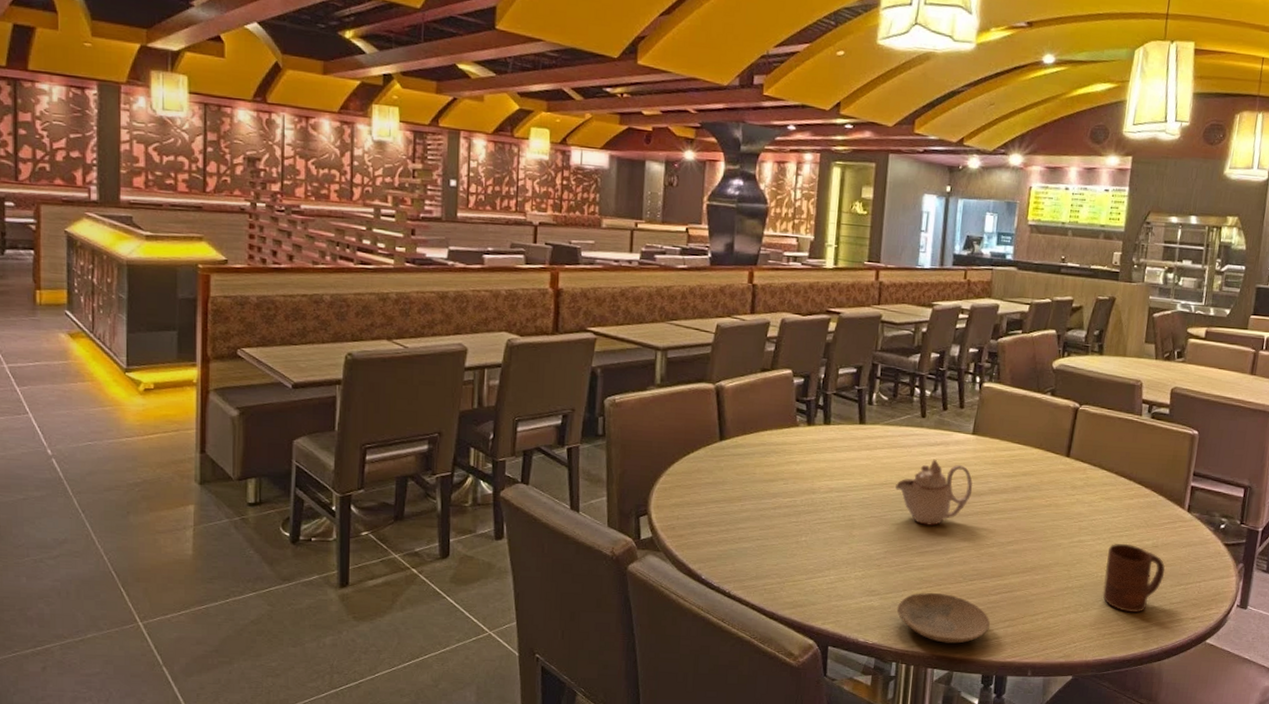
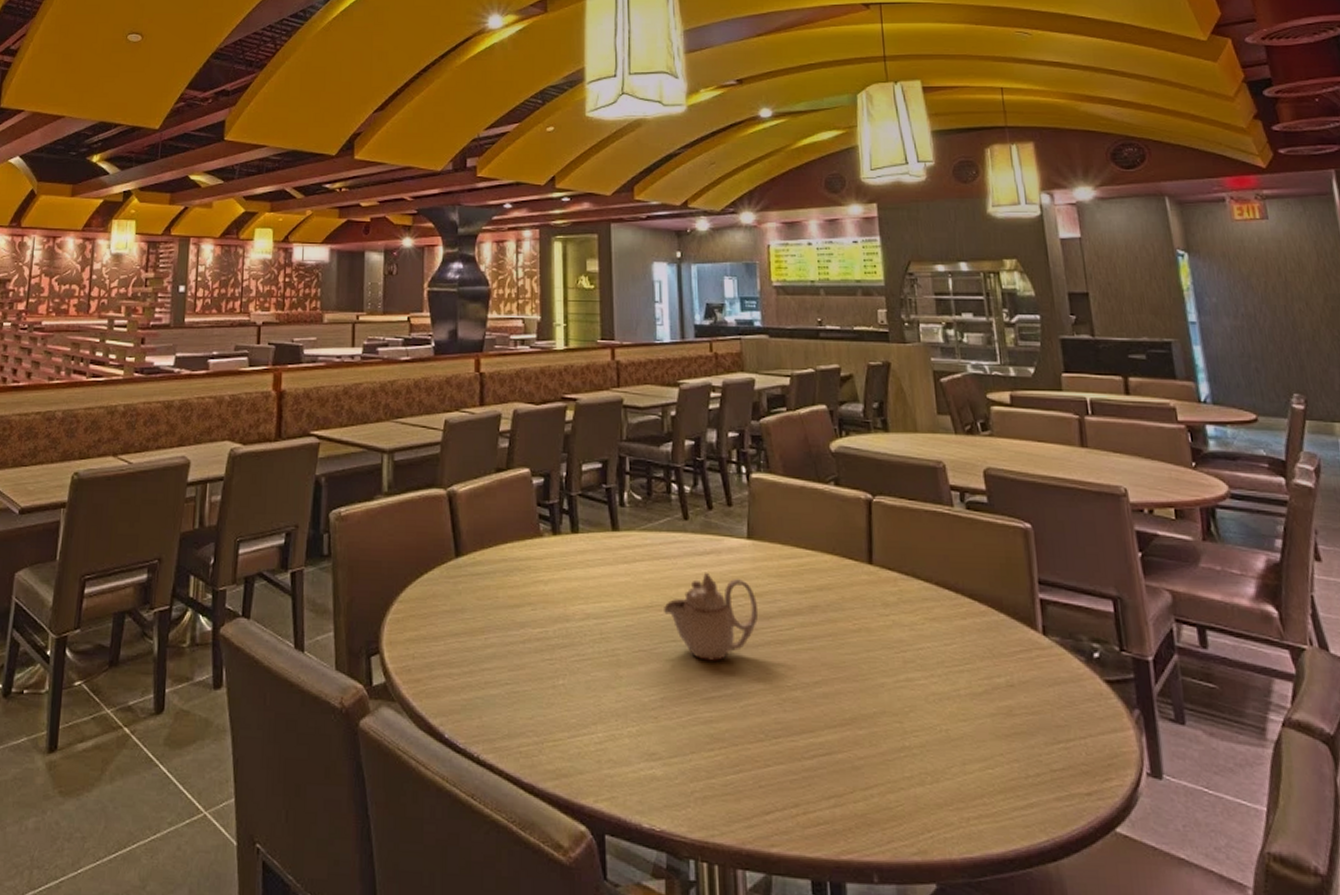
plate: present [897,592,991,644] -> none [687,755,811,832]
cup: present [1103,543,1165,613] -> none [948,682,1033,786]

